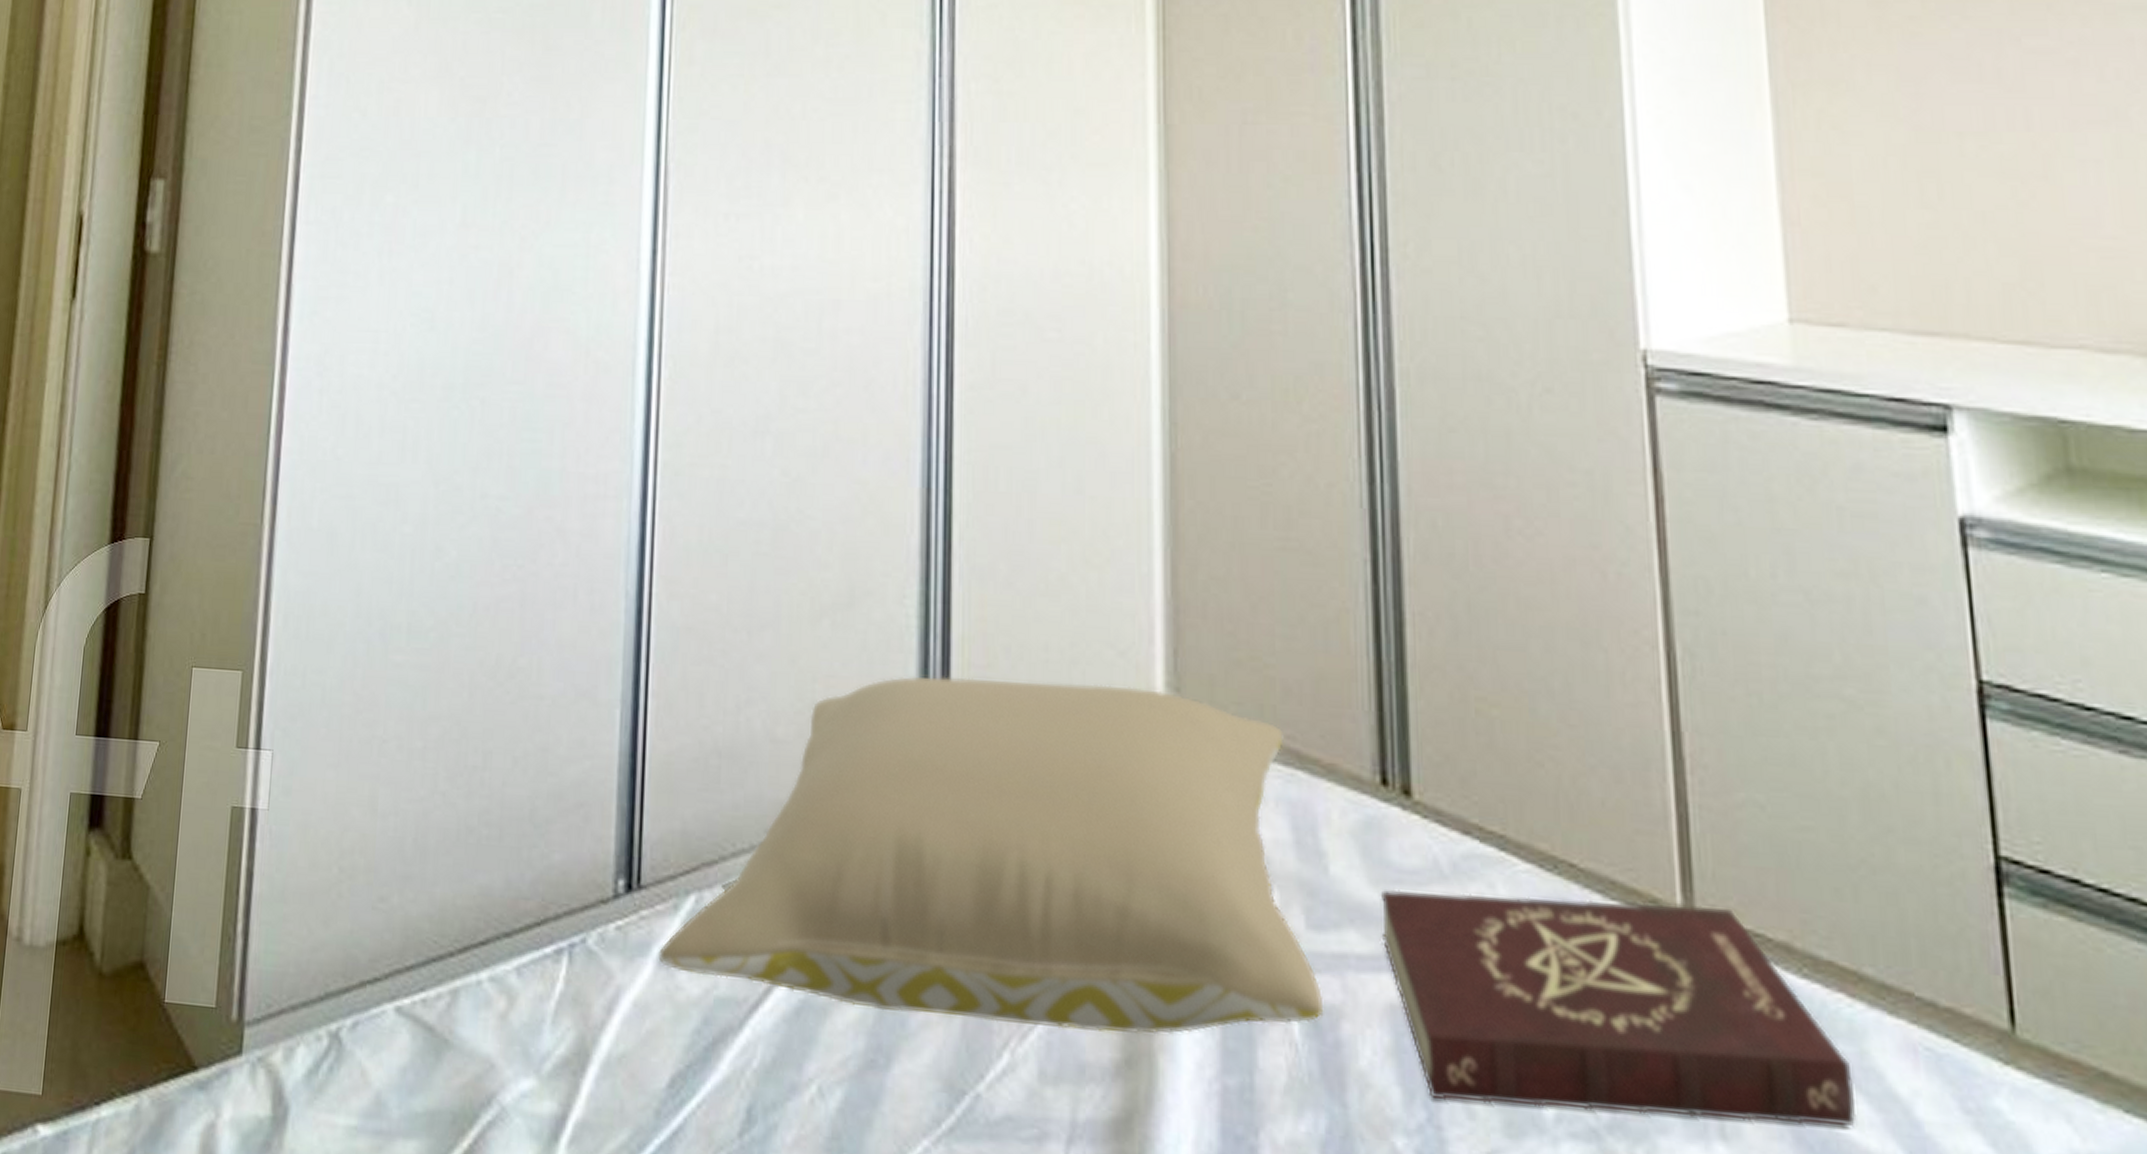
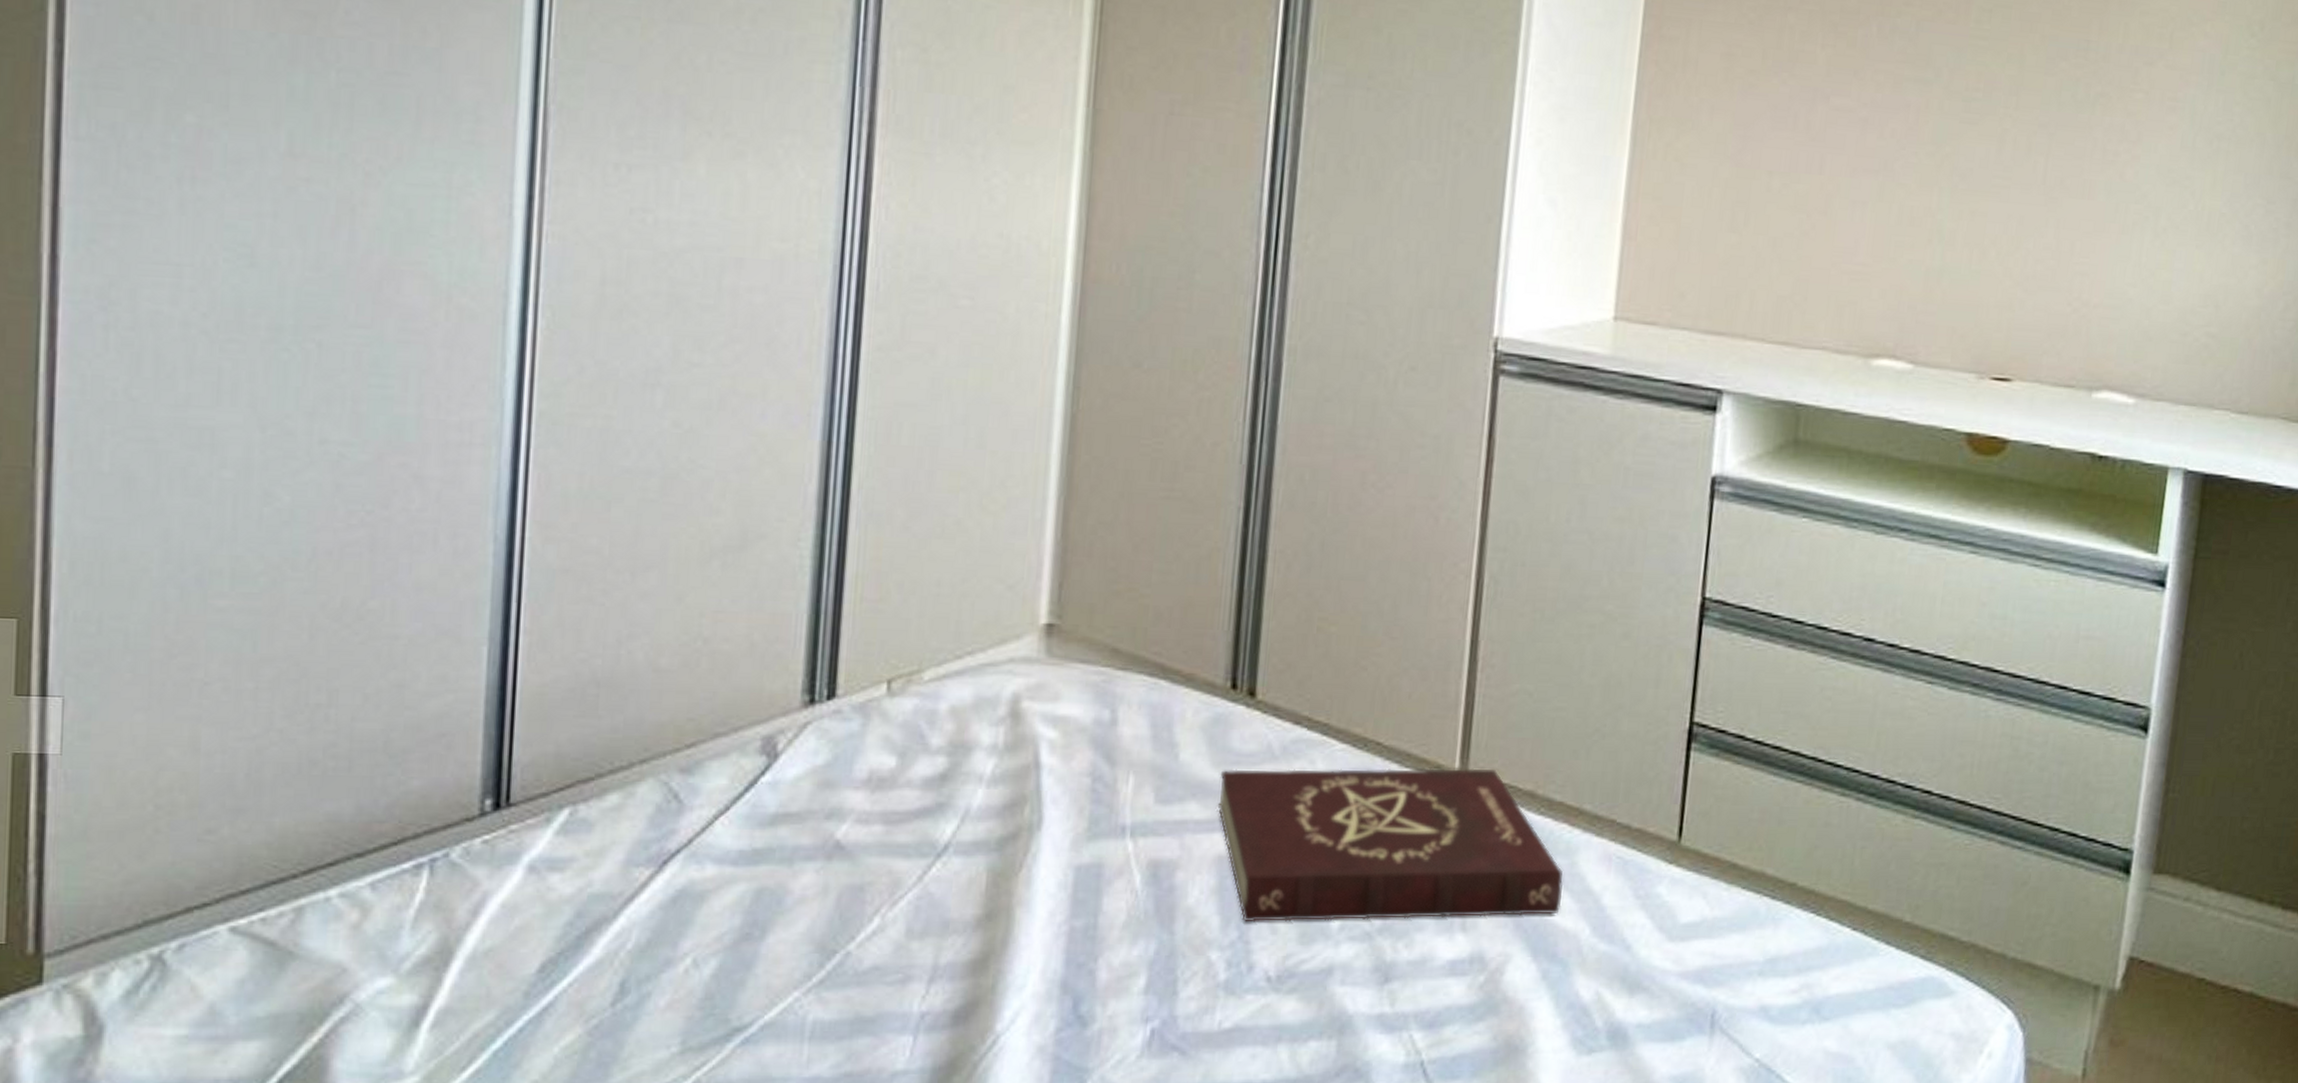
pillow: present [658,676,1324,1035] -> none [529,610,1164,895]

